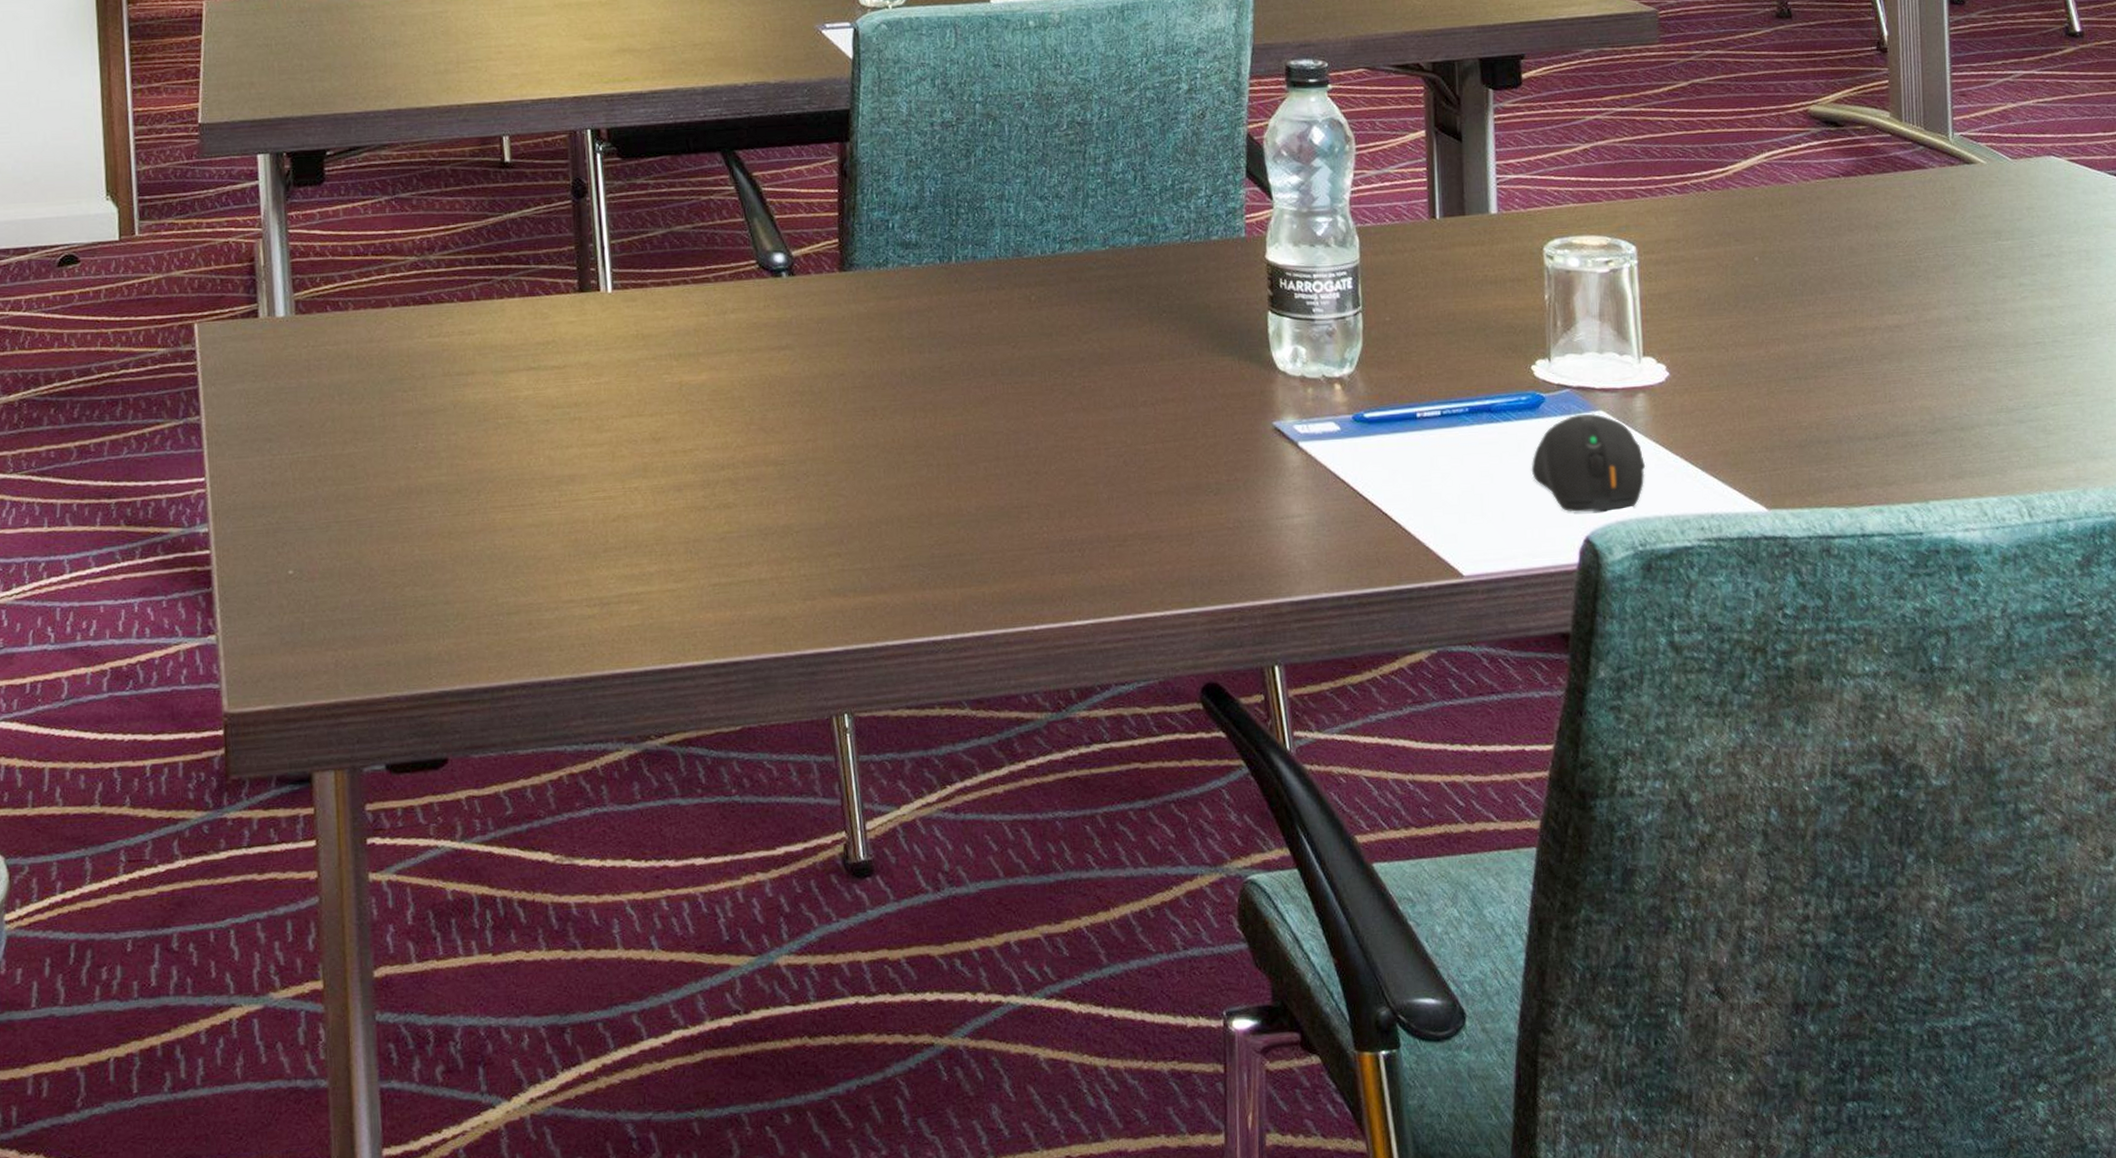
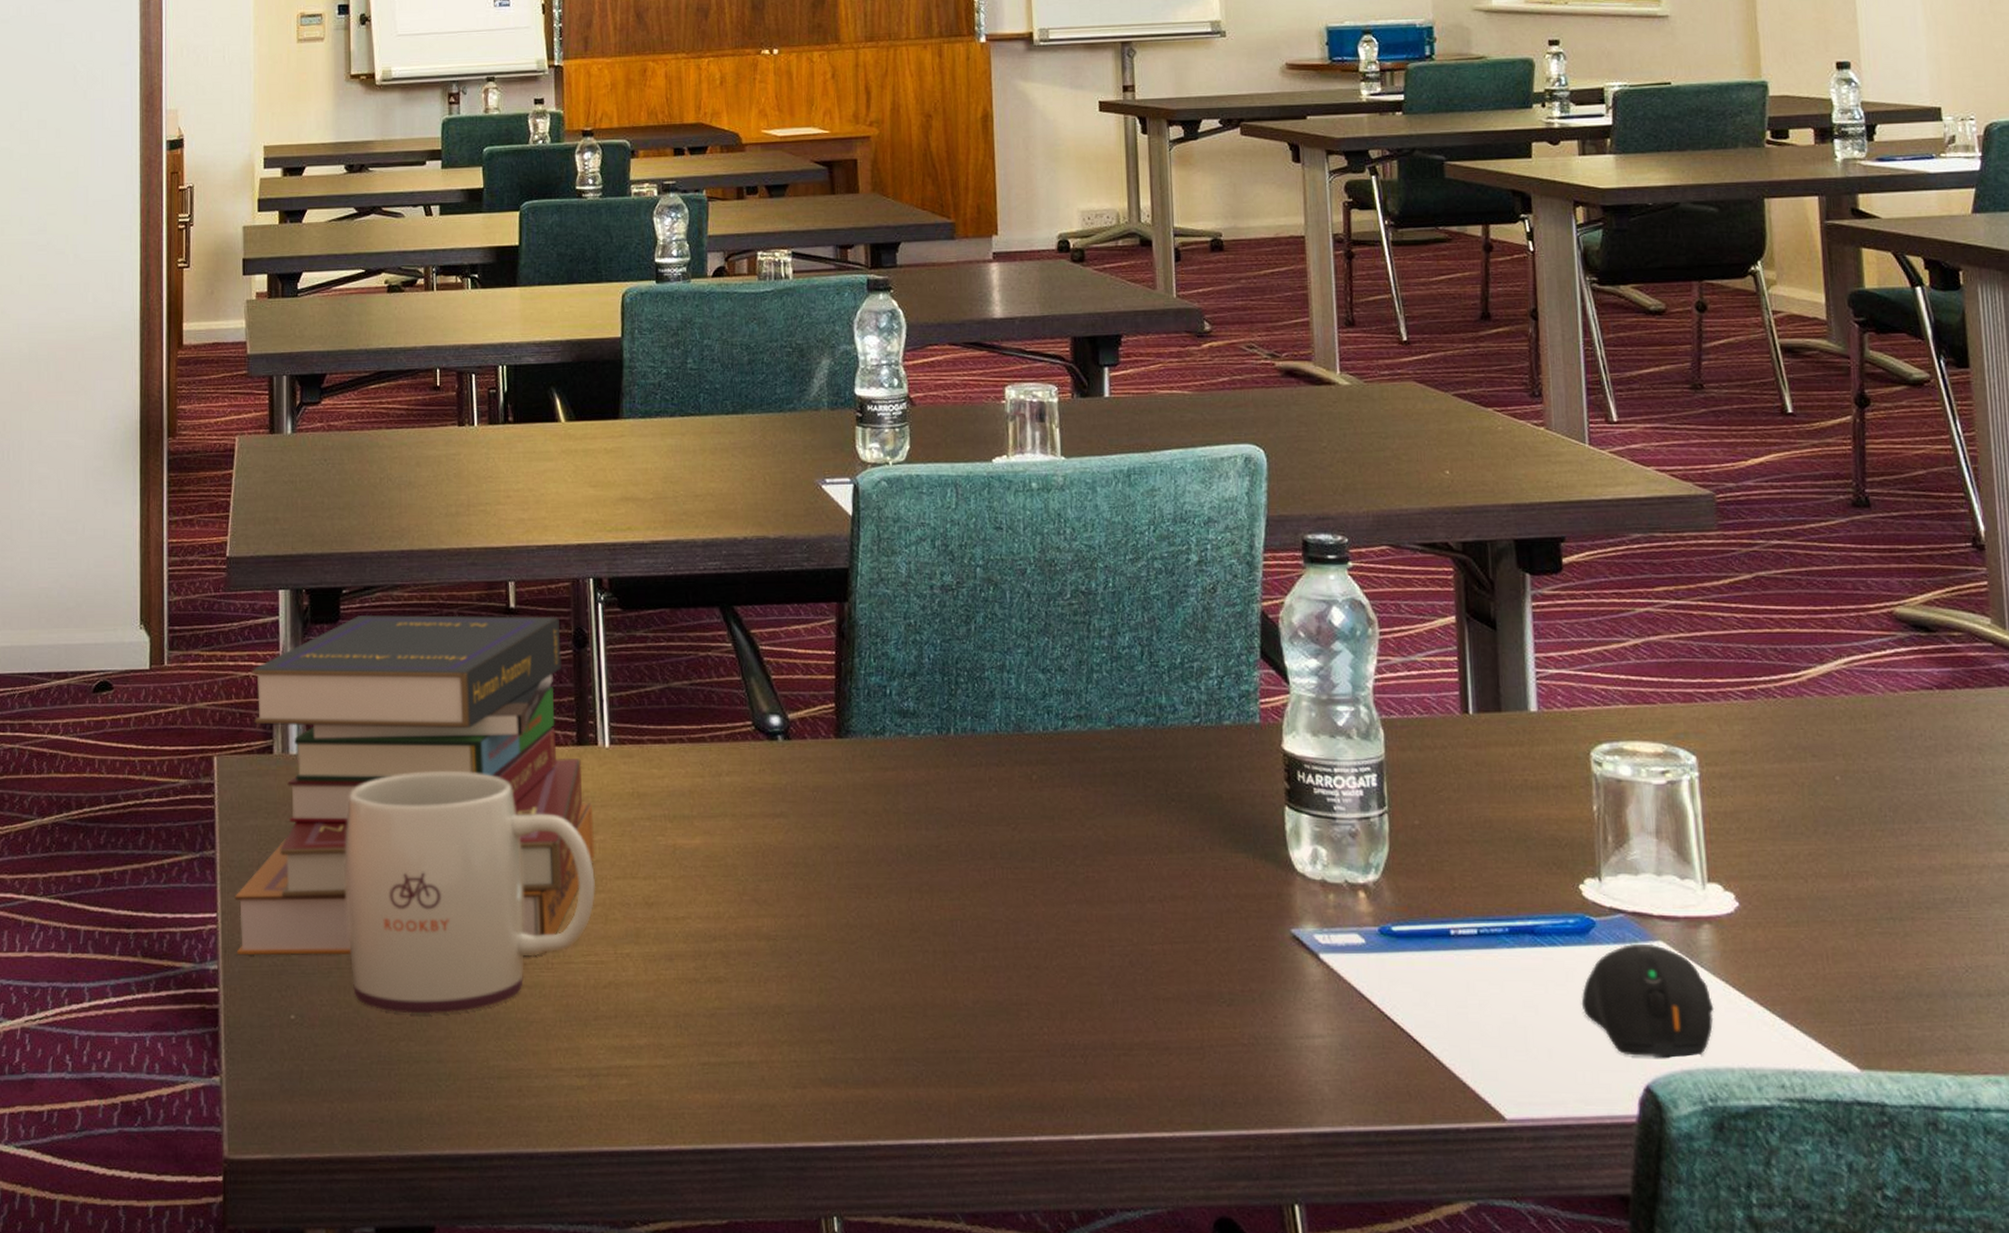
books: none [223,168,600,517] -> present [234,614,595,956]
mug: none [338,324,602,560] -> present [344,771,596,1014]

